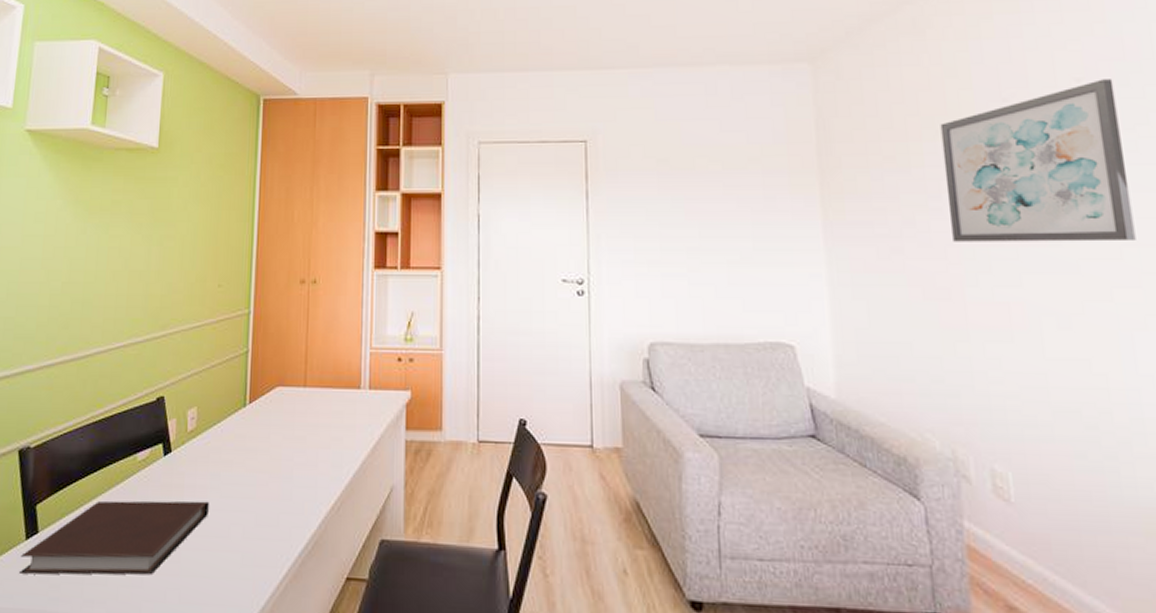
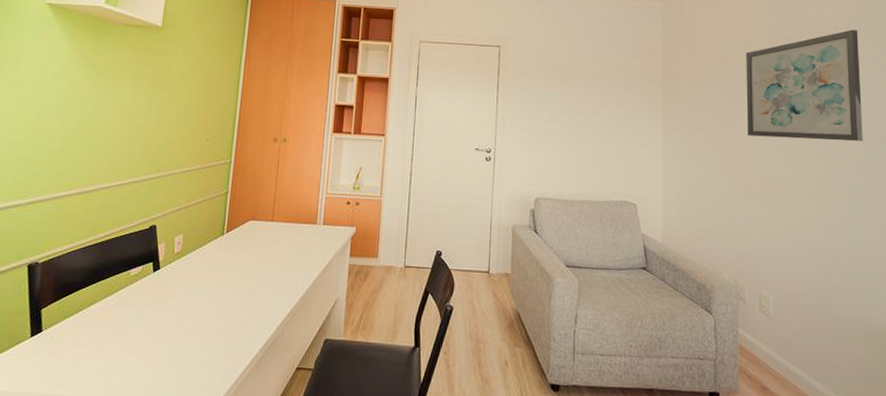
notebook: present [20,500,209,575] -> none [24,306,189,365]

